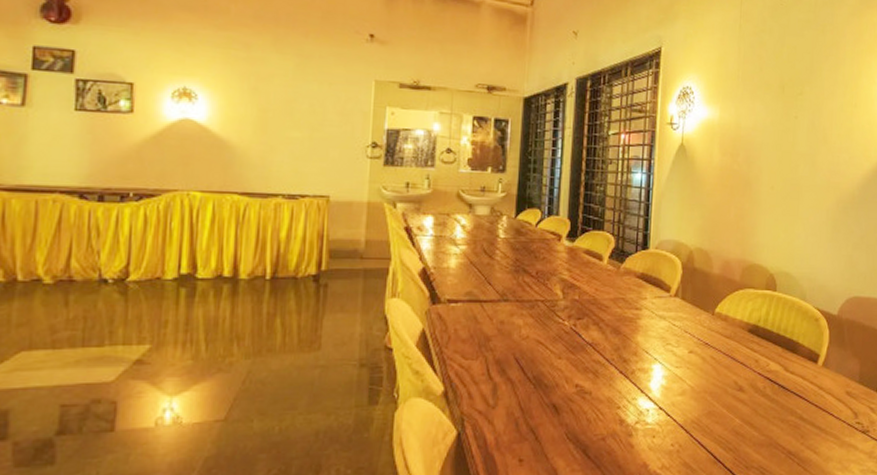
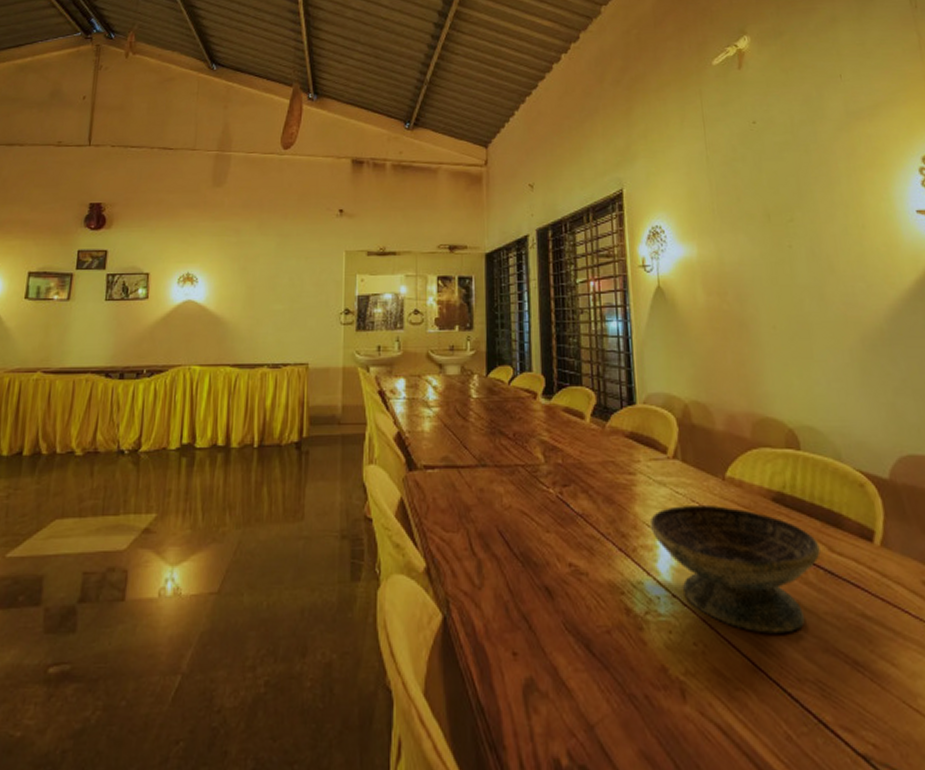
decorative bowl: none [648,336,778,435] -> present [649,506,821,634]

